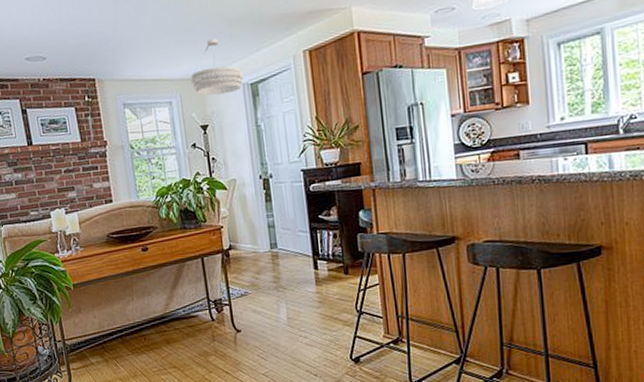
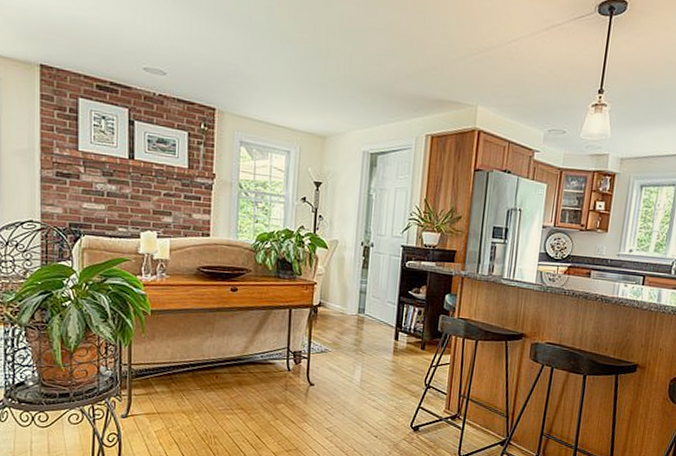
chandelier: present [191,38,243,96] -> none [314,100,365,158]

